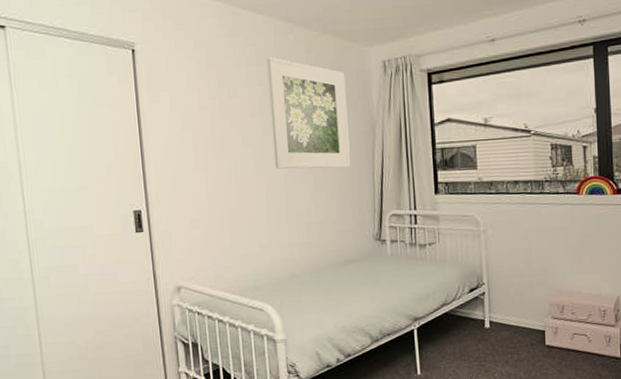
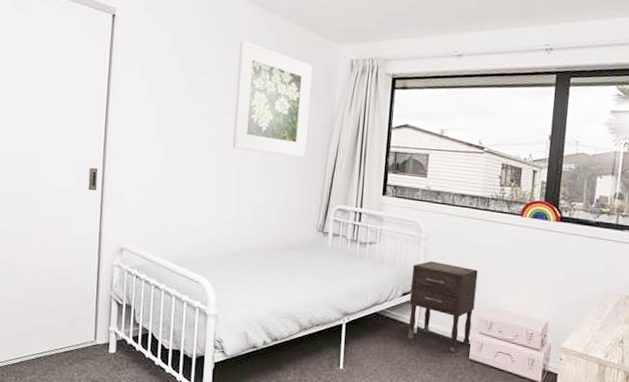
nightstand: none [476,252,545,341] -> present [408,260,478,352]

